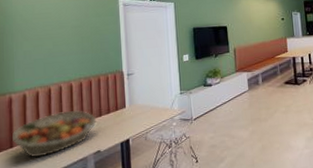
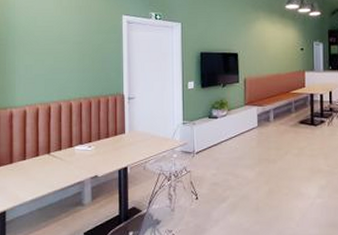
fruit basket: present [12,110,97,158] -> none [12,130,95,176]

